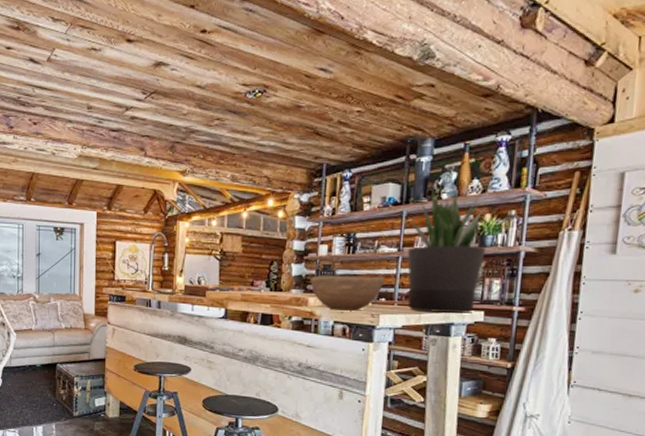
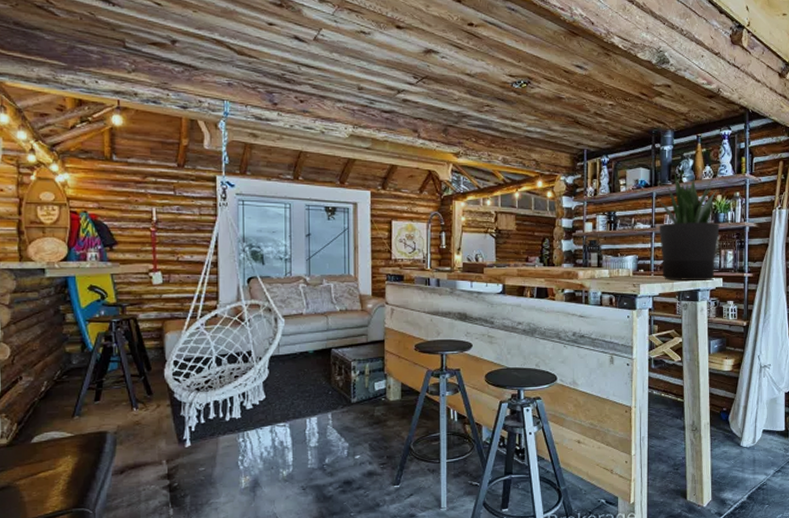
bowl: present [310,275,384,311] -> none [579,250,641,282]

